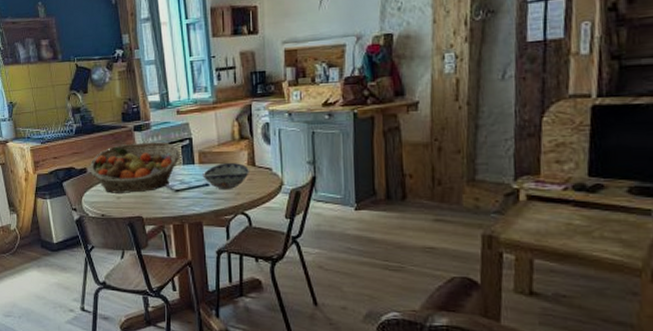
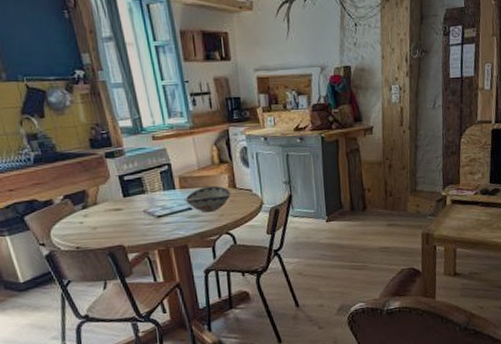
fruit basket: present [89,142,180,193] -> none [55,168,160,224]

